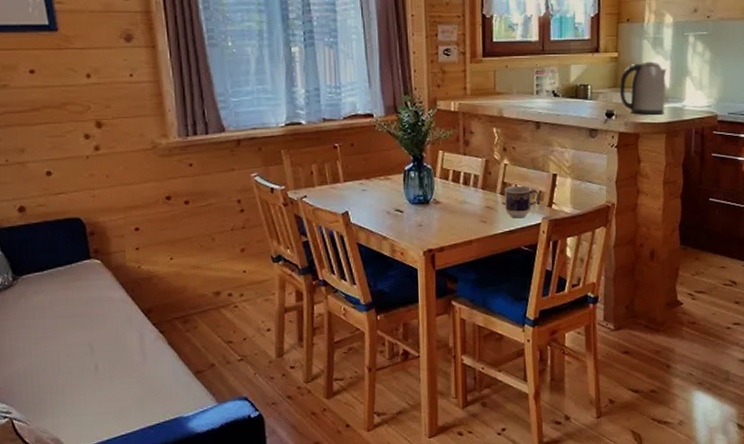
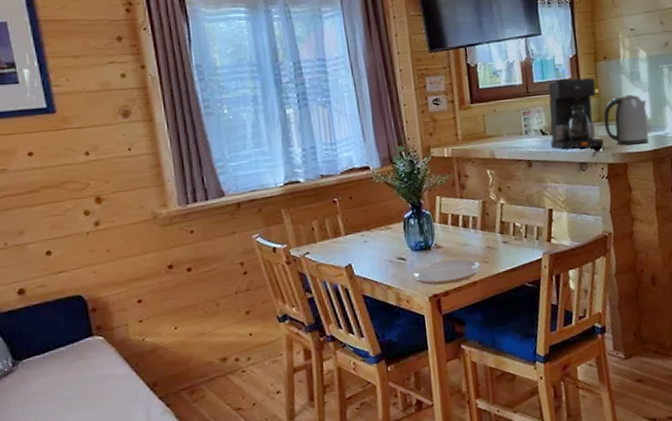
plate: none [407,216,479,241] -> present [410,259,481,285]
cup: present [504,185,539,219] -> none [502,223,538,256]
coffee maker: none [562,39,617,115] -> present [548,77,604,151]

